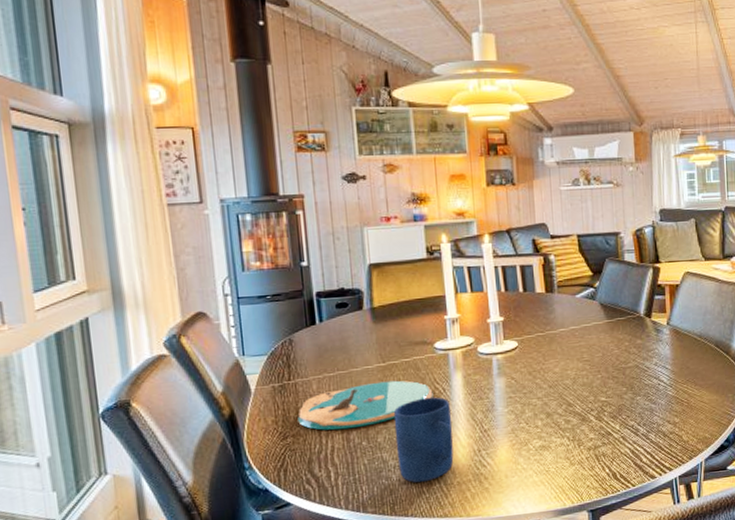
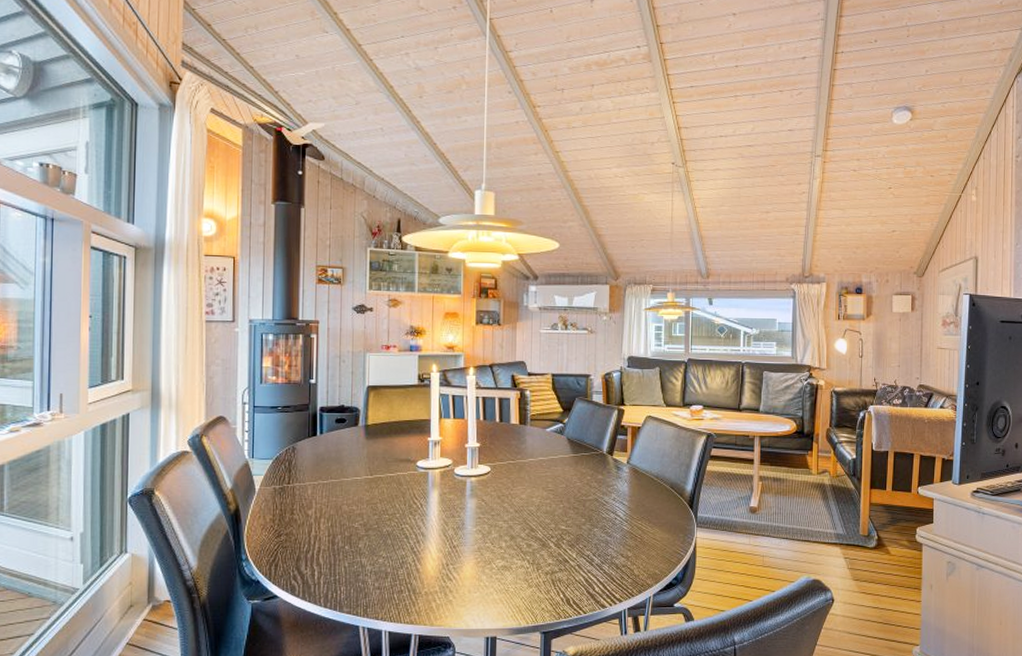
plate: present [298,380,433,430] -> none [292,492,412,533]
mug: present [393,397,454,483] -> none [374,511,425,589]

